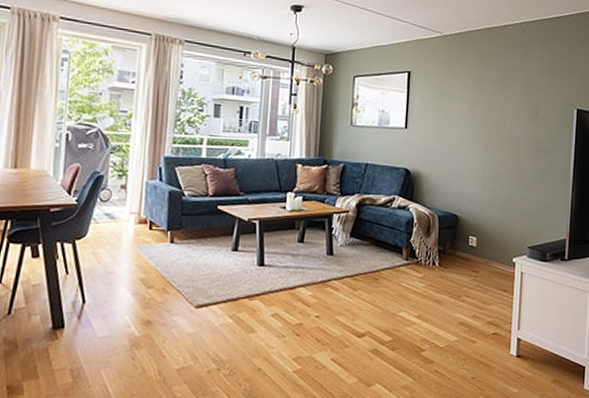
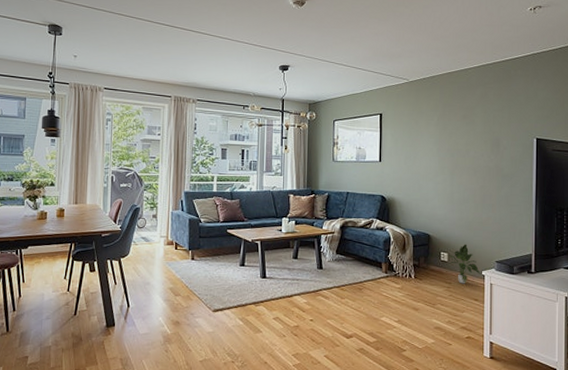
potted plant: none [475,227,512,273] -> present [447,244,481,284]

